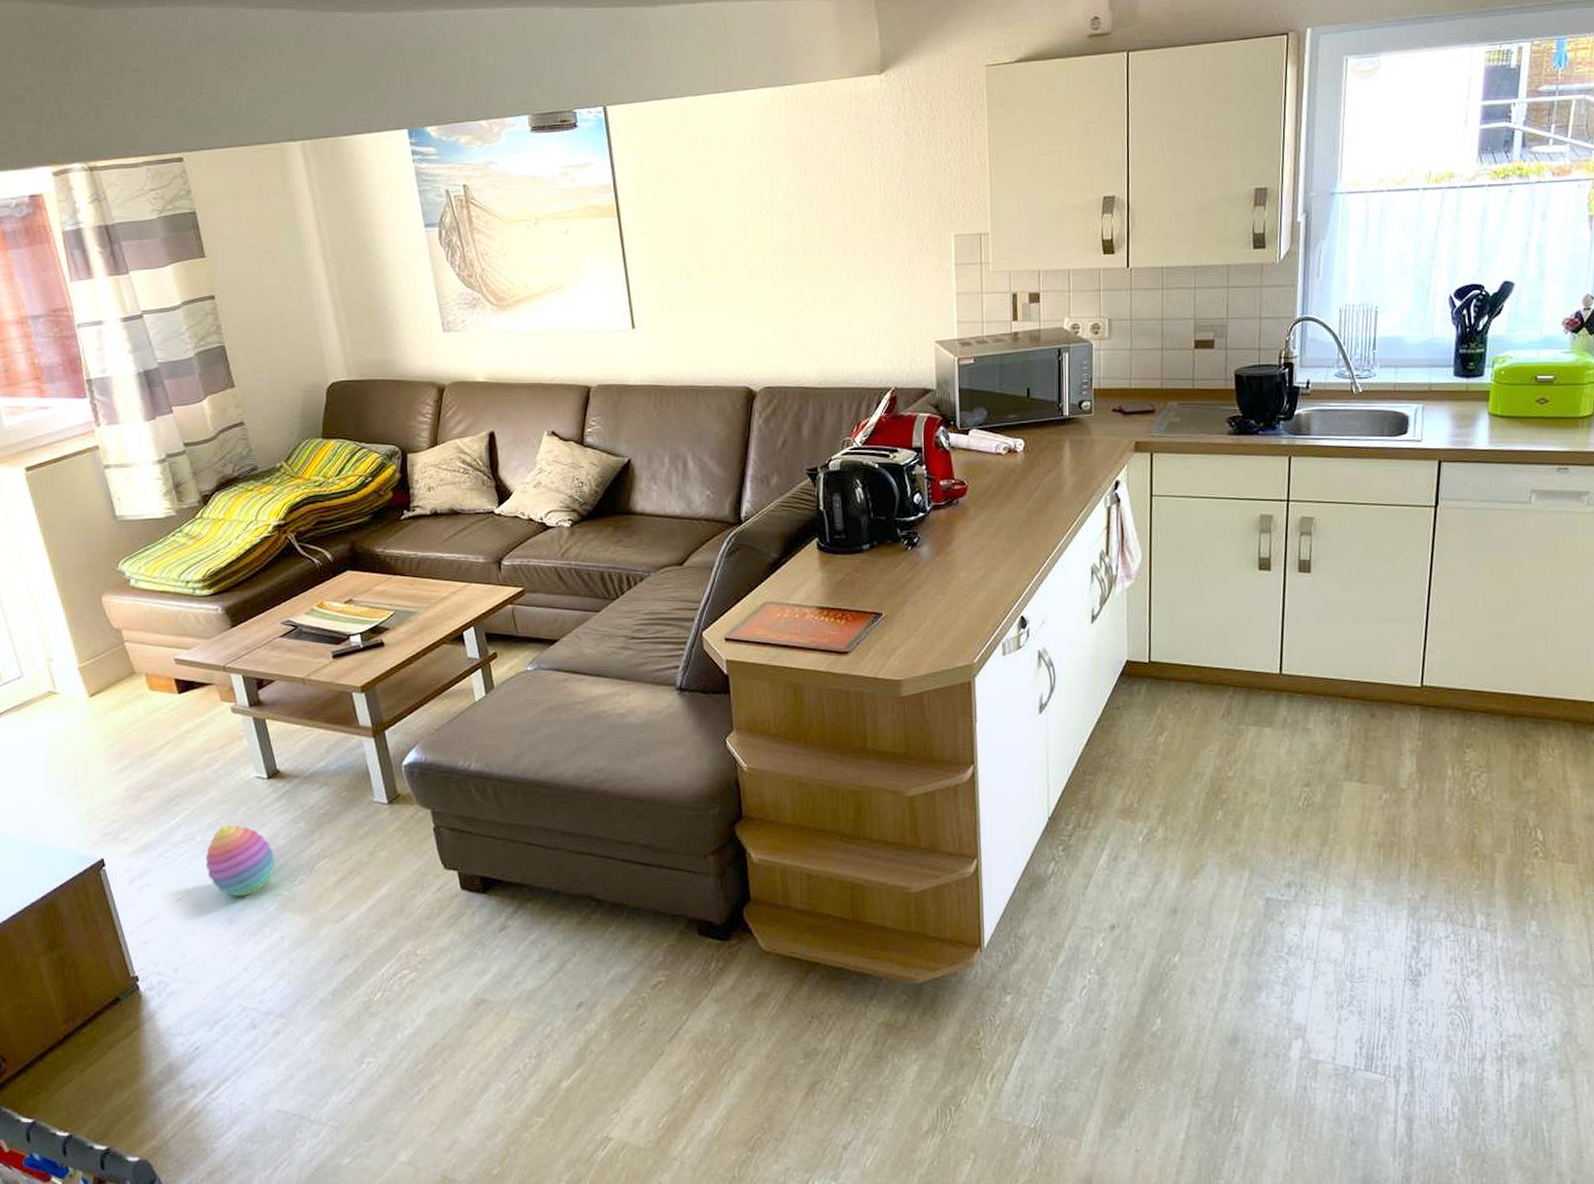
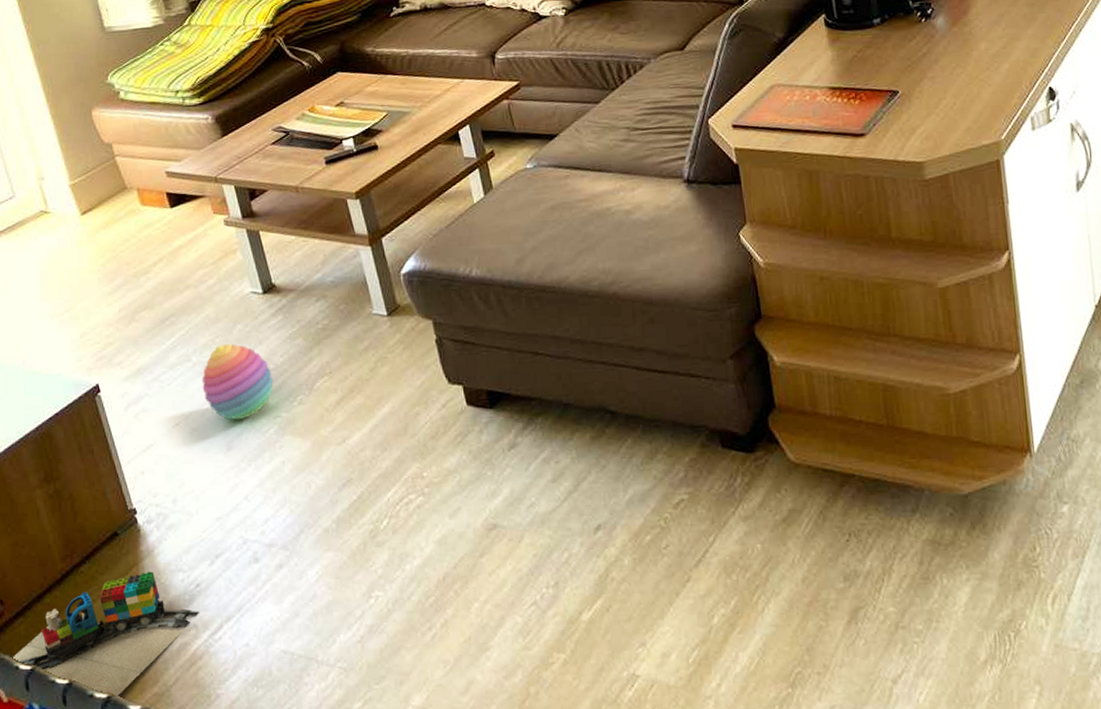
toy train: none [12,1034,197,1151] -> present [11,571,199,699]

